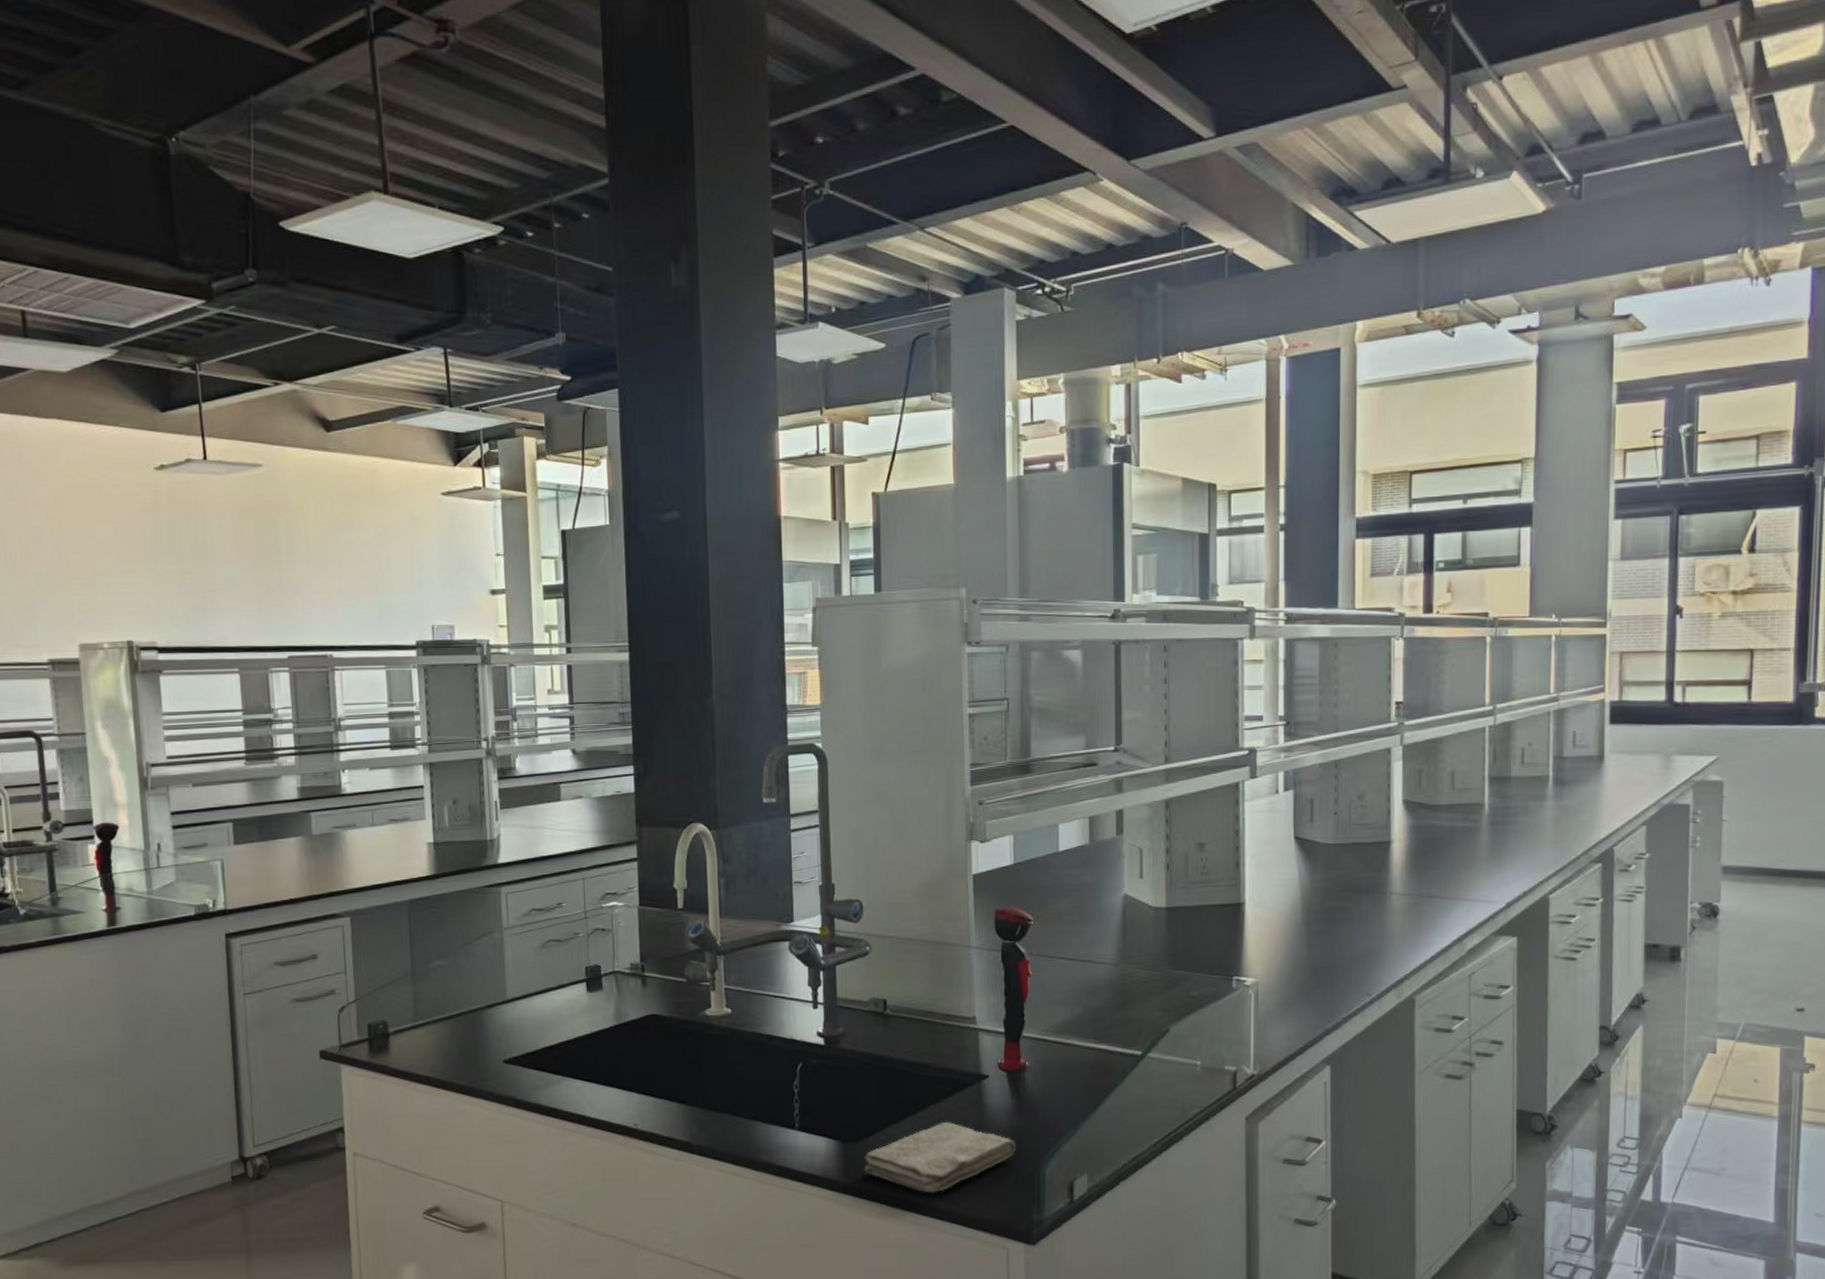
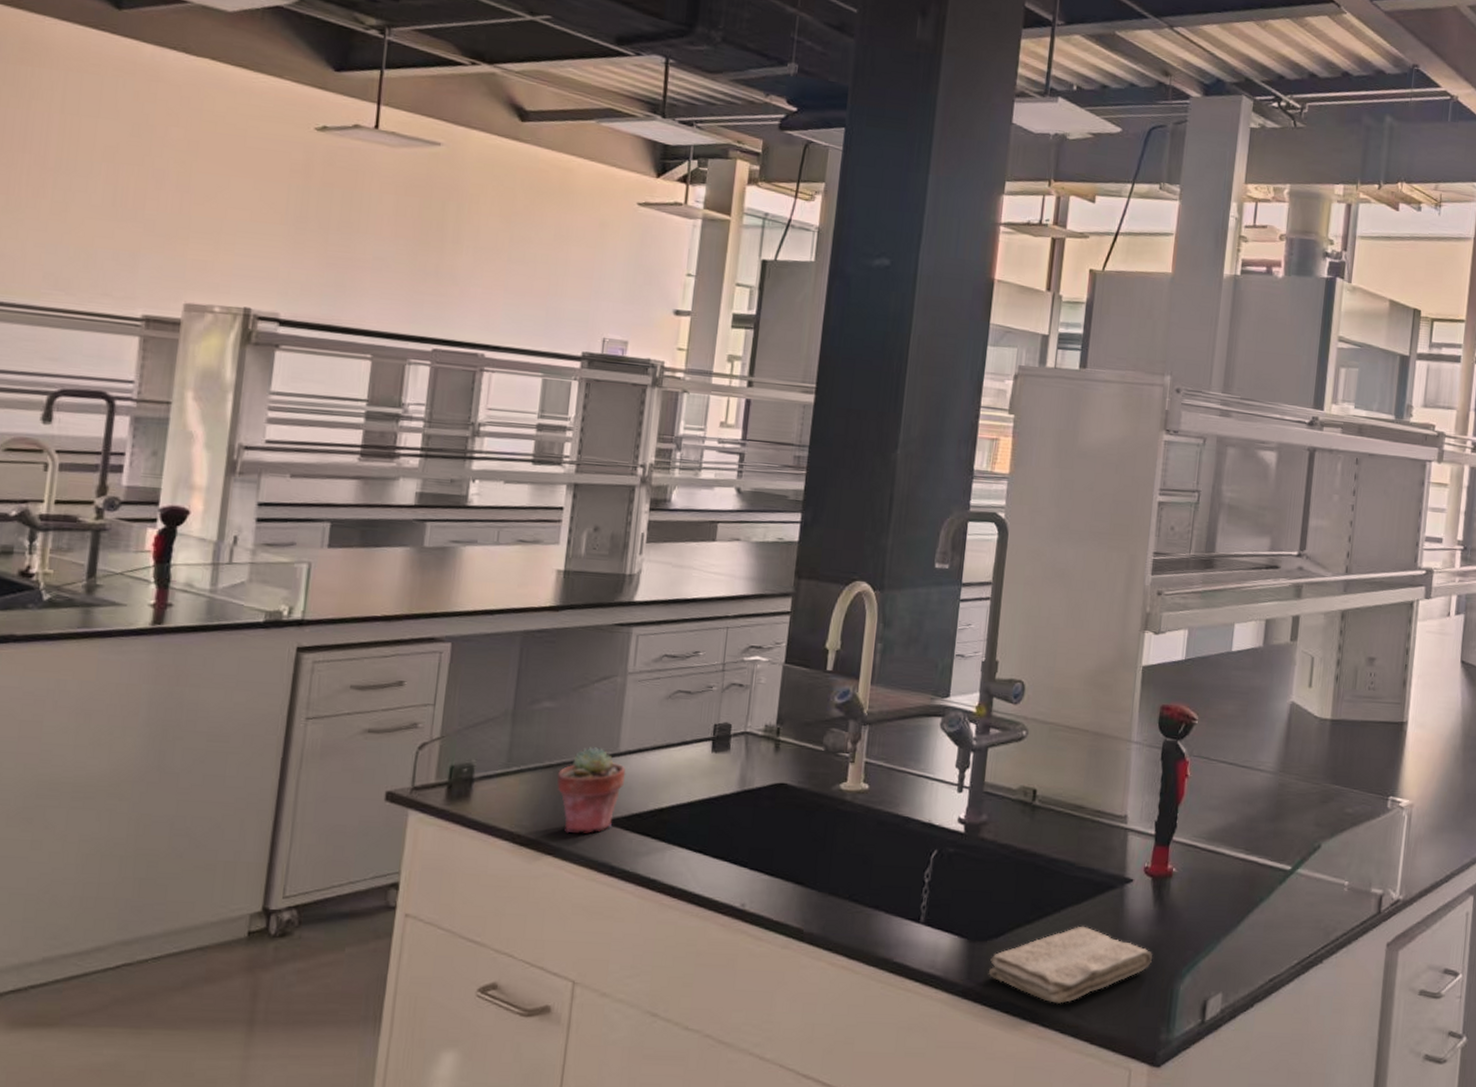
potted succulent: none [458,996,516,1074] -> present [556,746,626,834]

